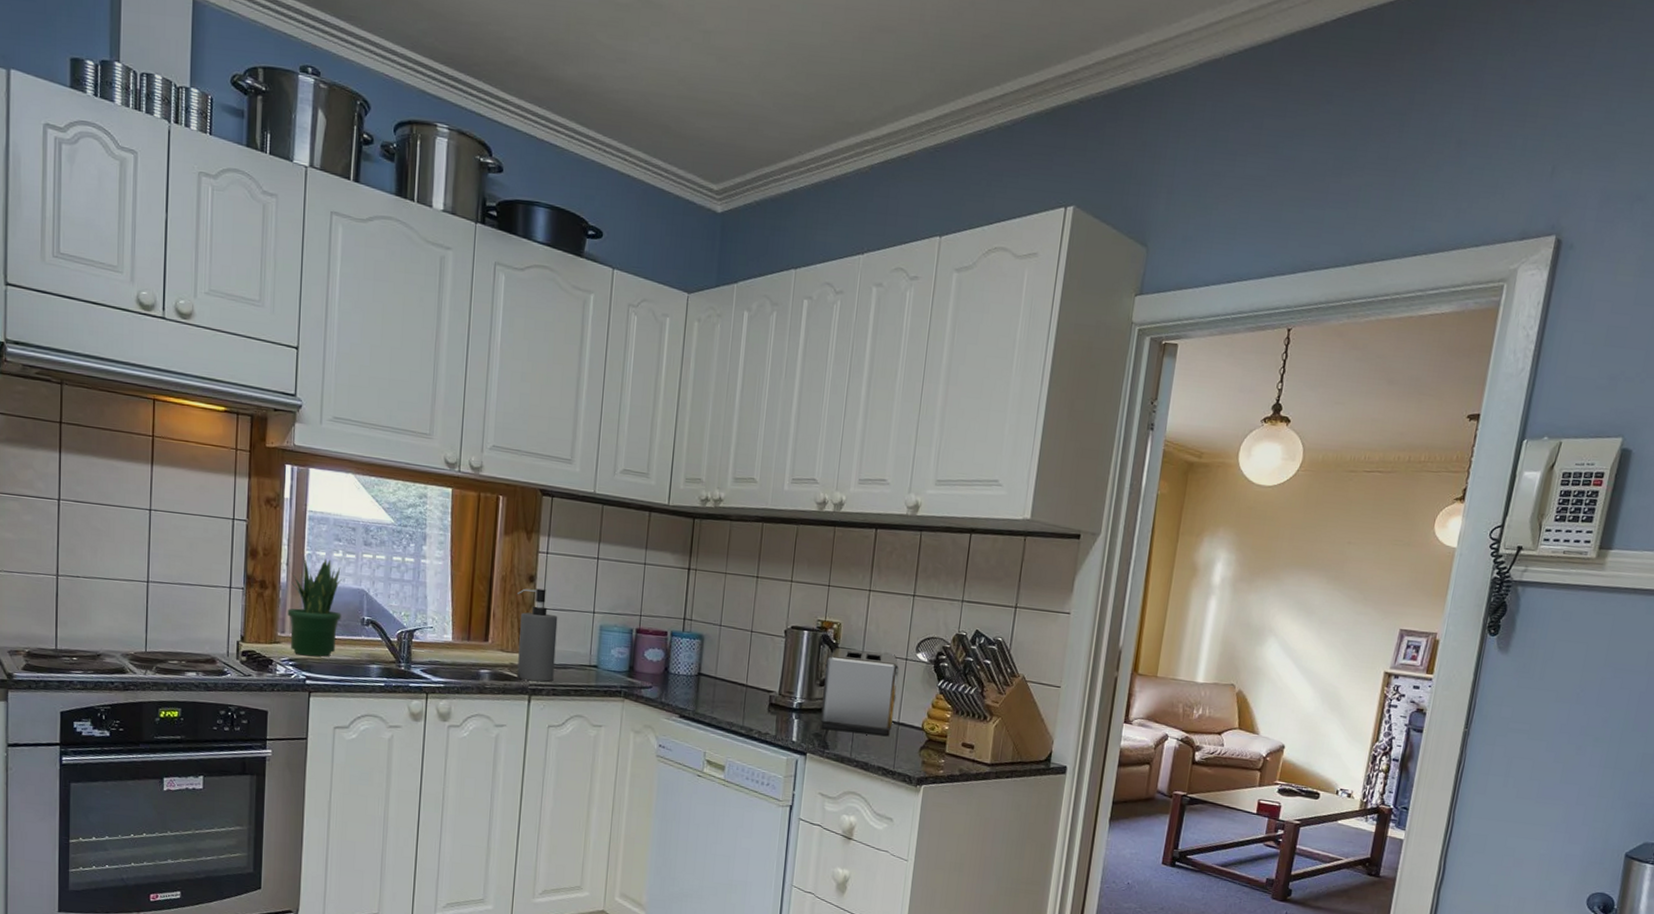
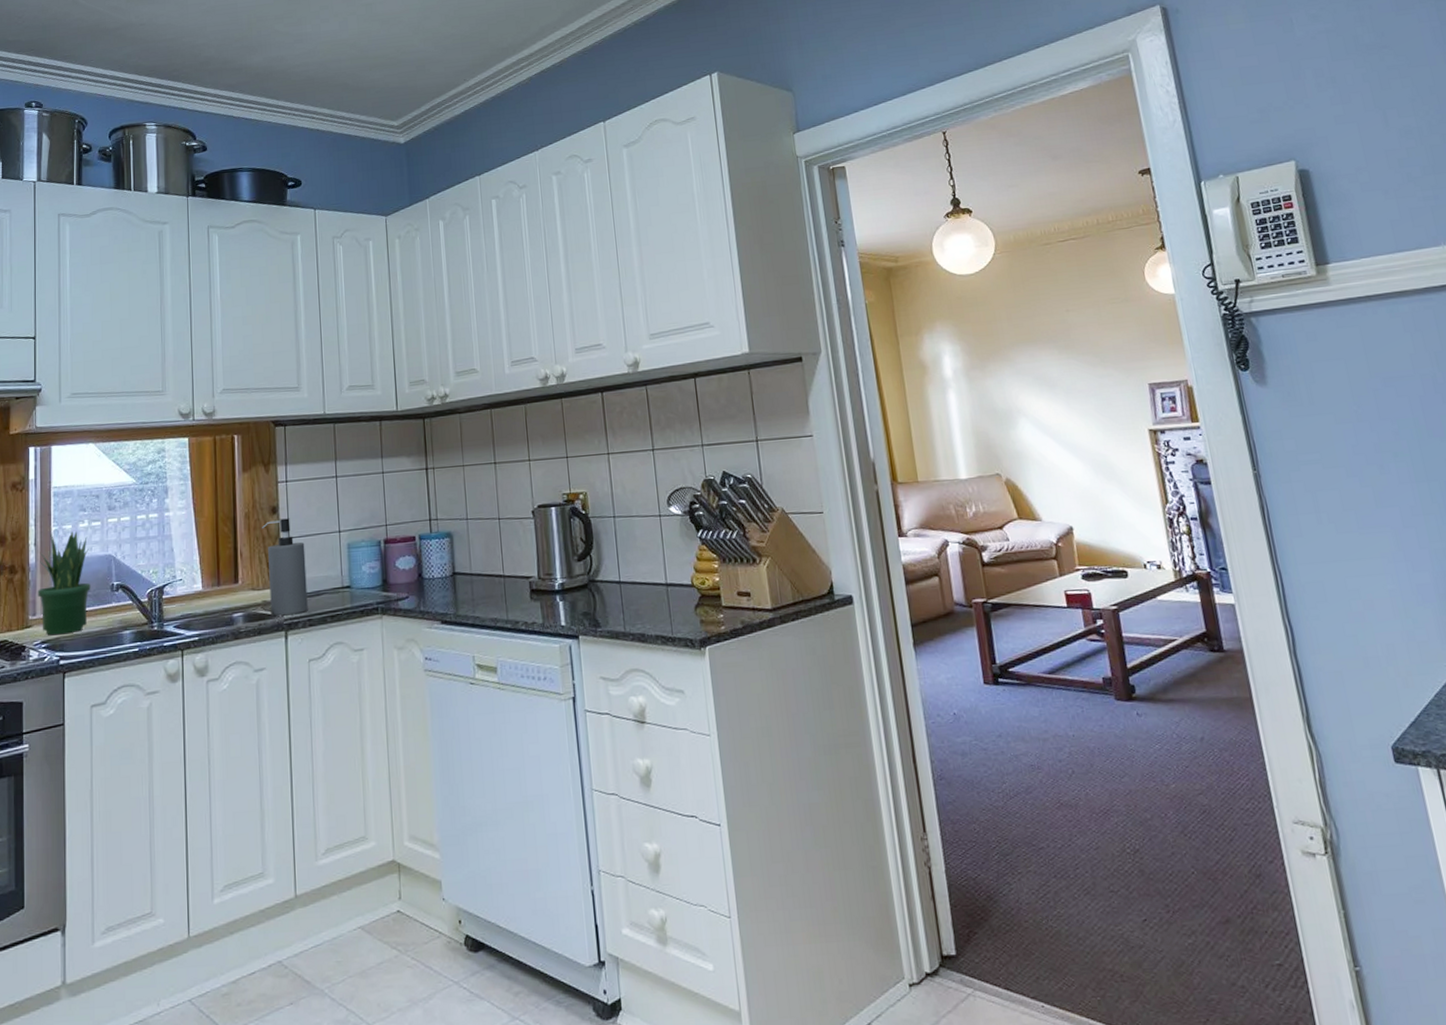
toaster: present [820,648,899,737] -> none [580,513,661,607]

